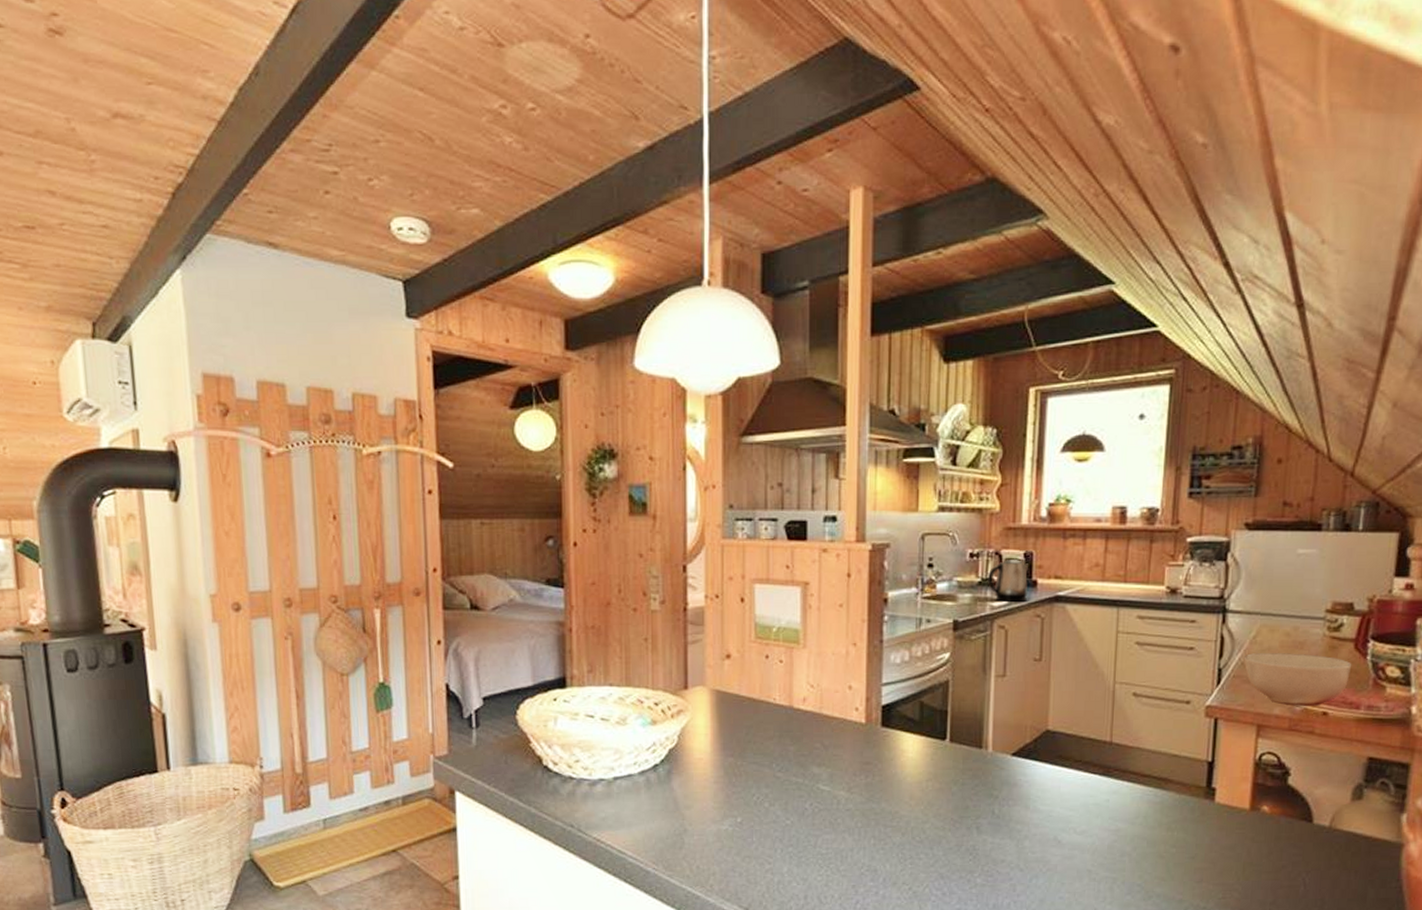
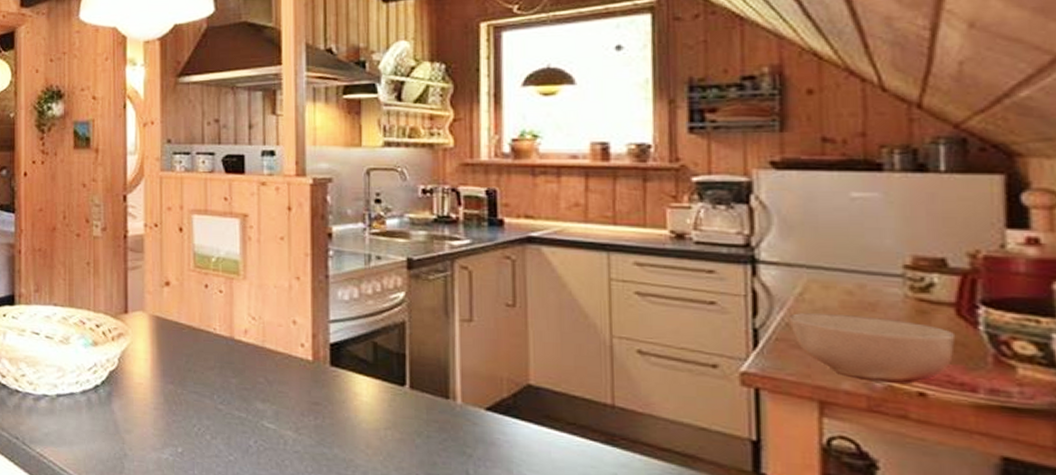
kettle: present [988,560,1028,603] -> none [445,197,493,243]

